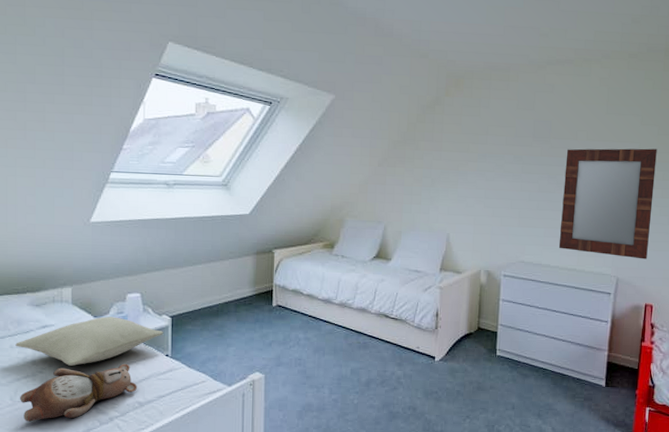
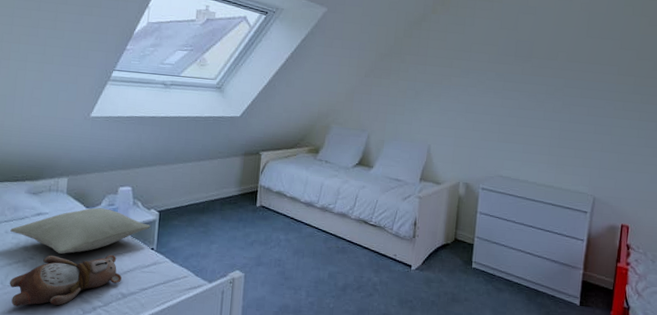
home mirror: present [558,148,657,260] -> none [536,69,636,180]

